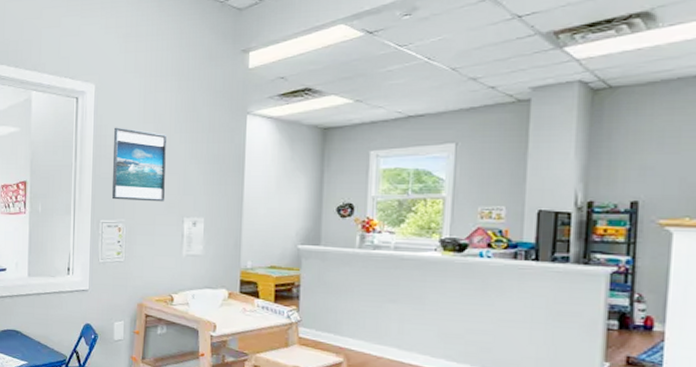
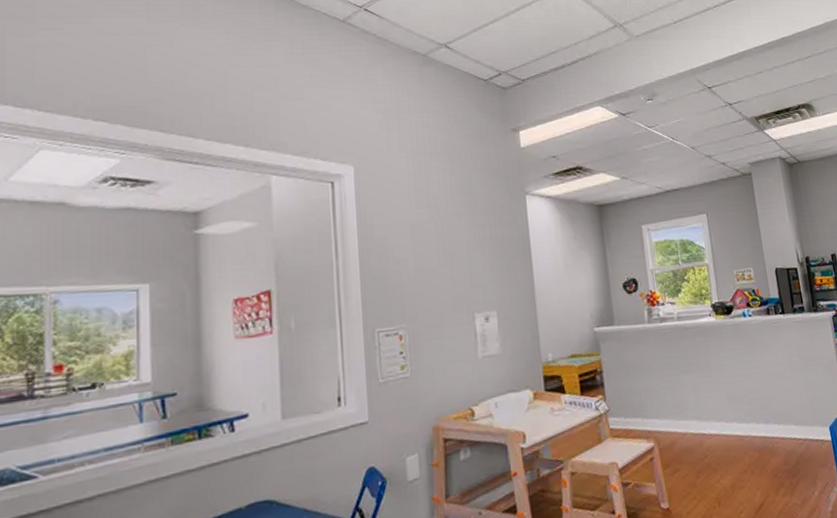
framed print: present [111,127,168,202] -> none [381,215,451,302]

